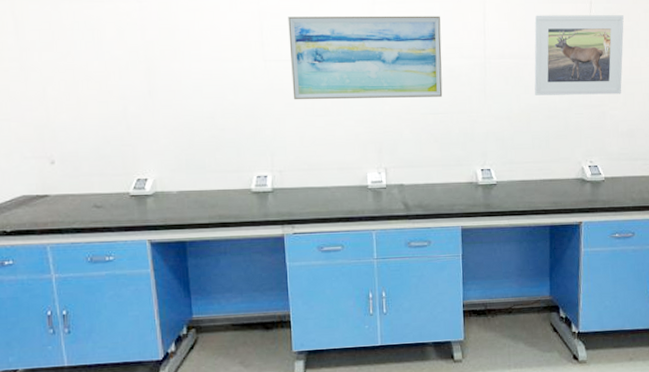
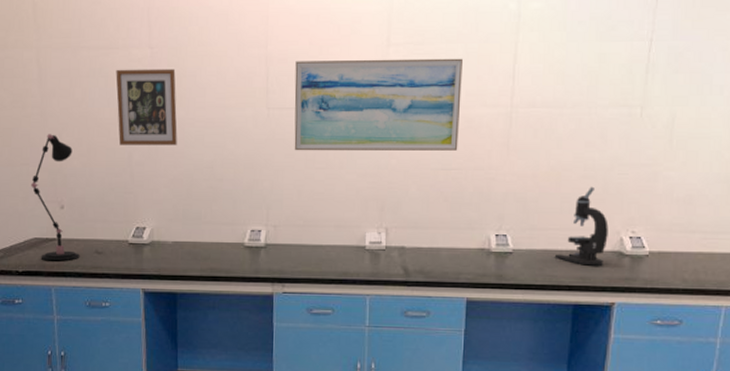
desk lamp: none [14,88,77,219] -> present [31,134,80,262]
picture frame: none [103,22,175,98] -> present [116,68,177,146]
microscope: none [531,125,572,192] -> present [554,186,609,266]
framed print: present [534,15,624,95] -> none [569,55,693,152]

